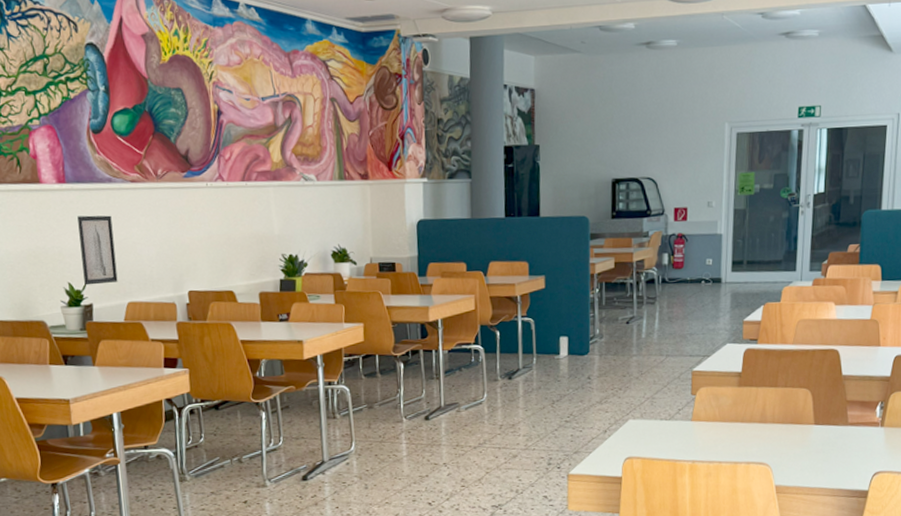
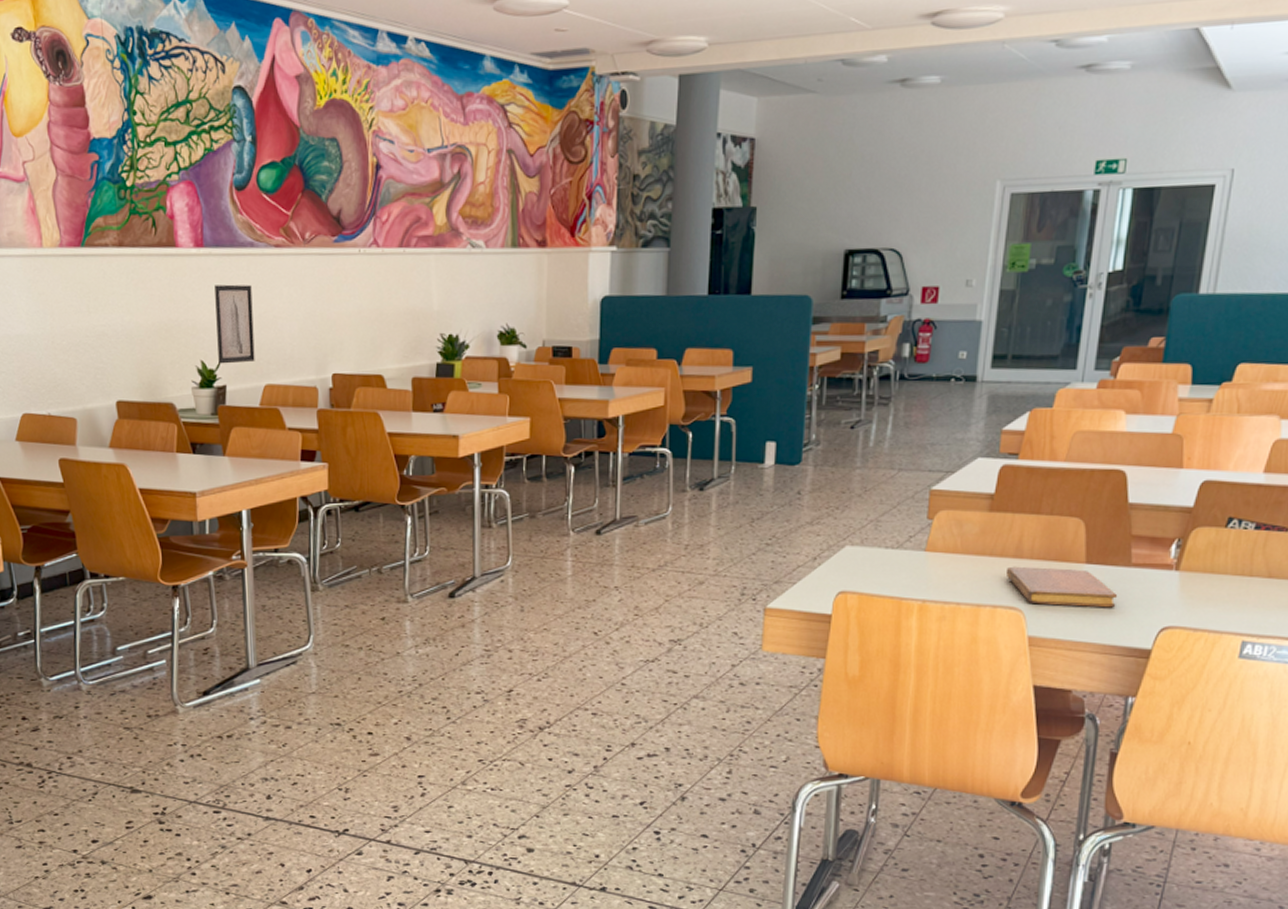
notebook: none [754,429,840,460] -> present [1005,566,1118,608]

